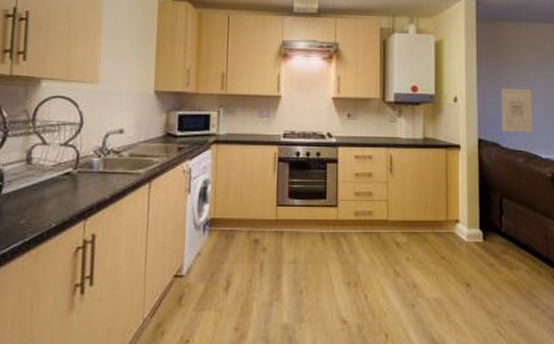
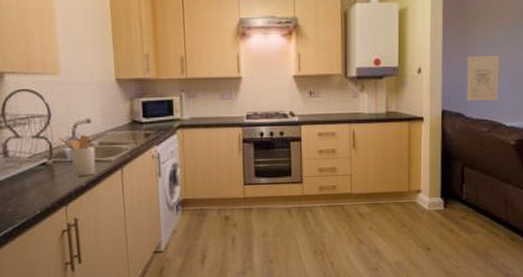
utensil holder: none [88,145,124,188] -> present [59,135,96,176]

